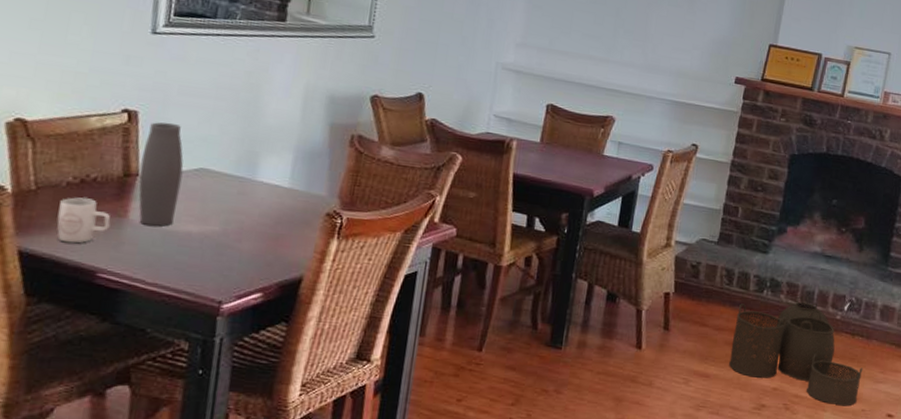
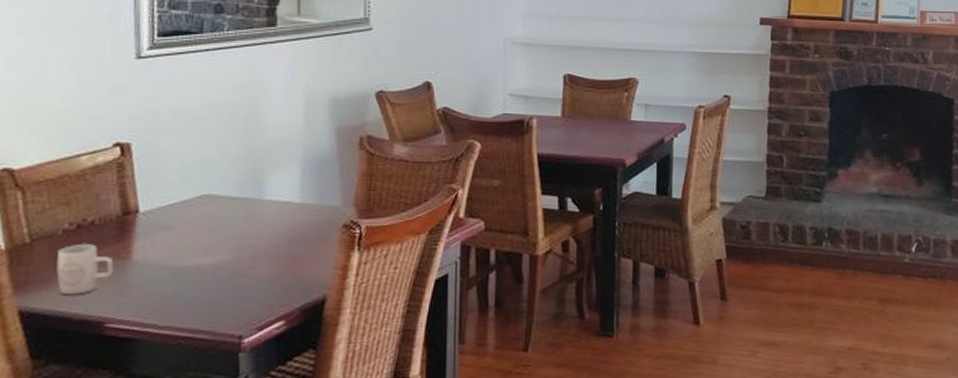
vase: present [138,122,184,227] -> none [138,150,186,264]
woven basket: present [729,296,863,406] -> none [796,243,942,357]

